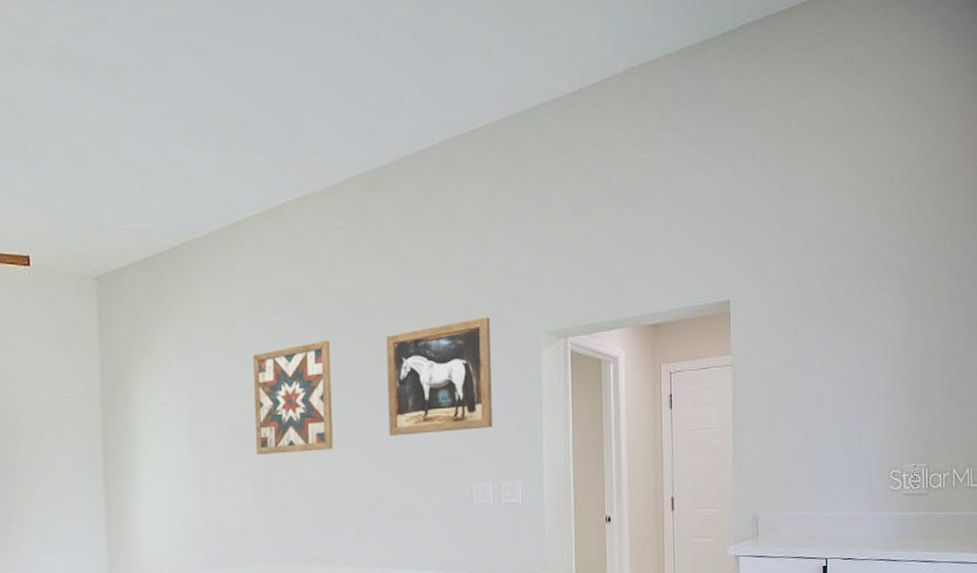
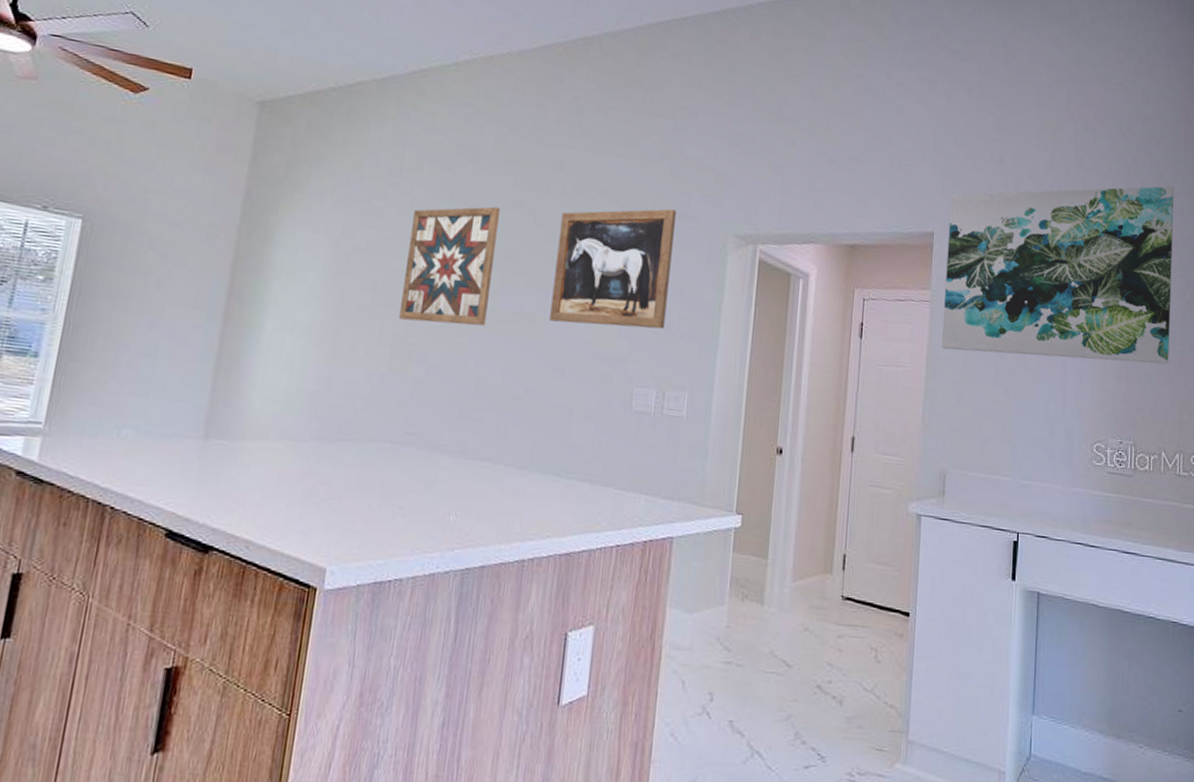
wall art: none [743,220,957,407] -> present [941,186,1175,365]

